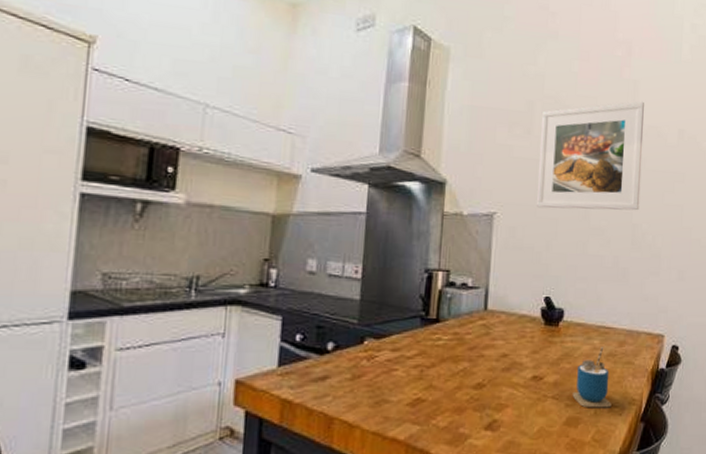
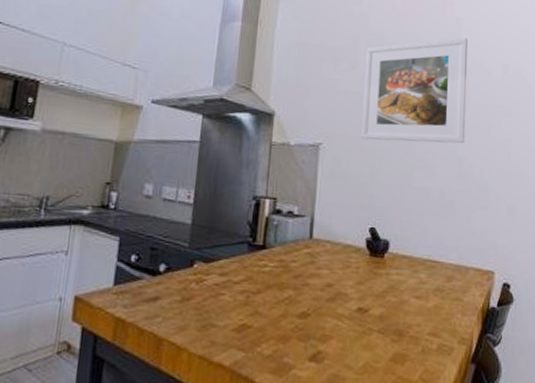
cup: present [572,347,612,408] -> none [398,281,440,346]

